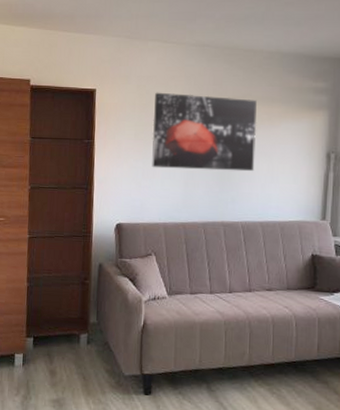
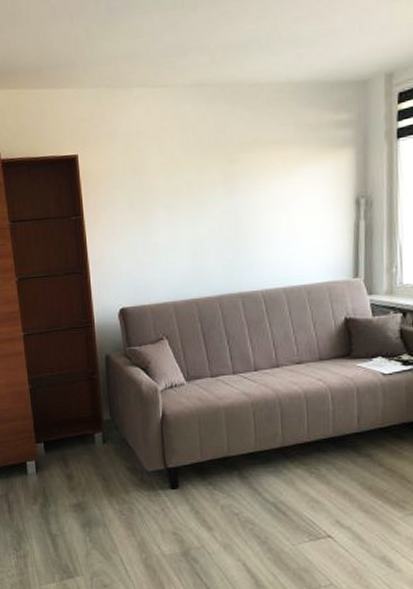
wall art: present [152,92,257,172] -> none [148,144,272,240]

